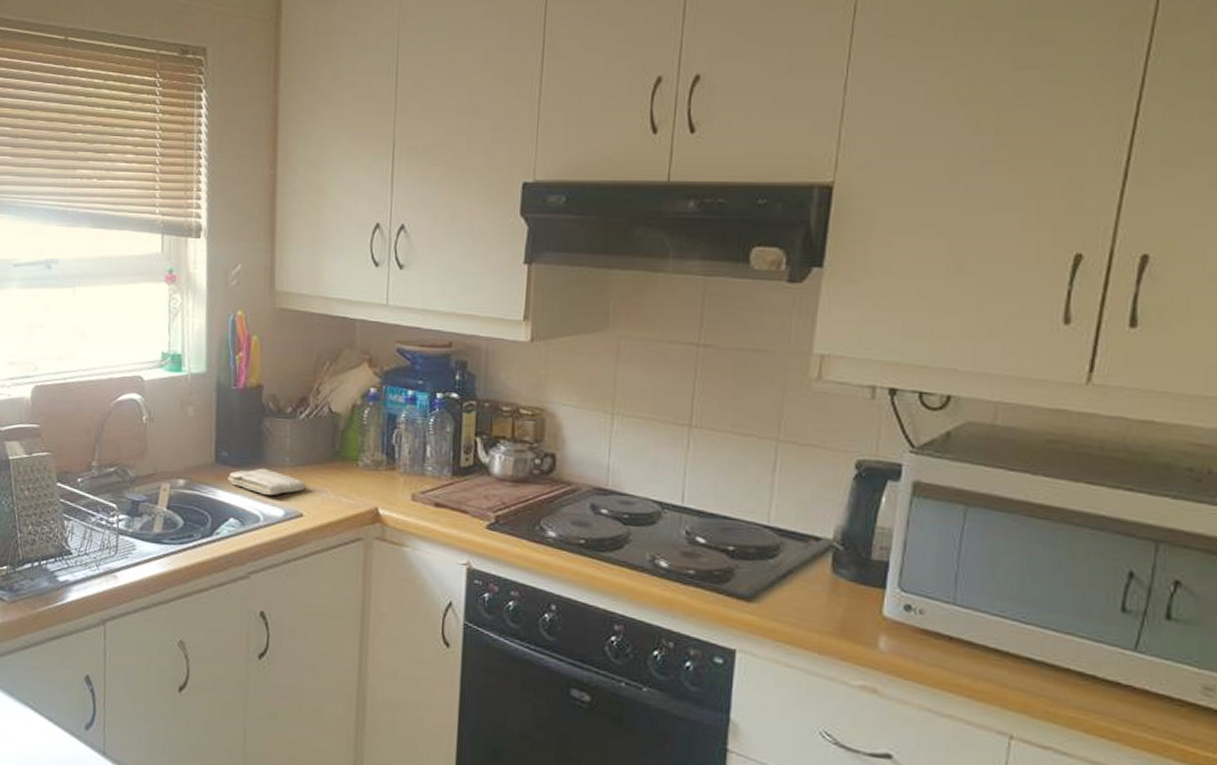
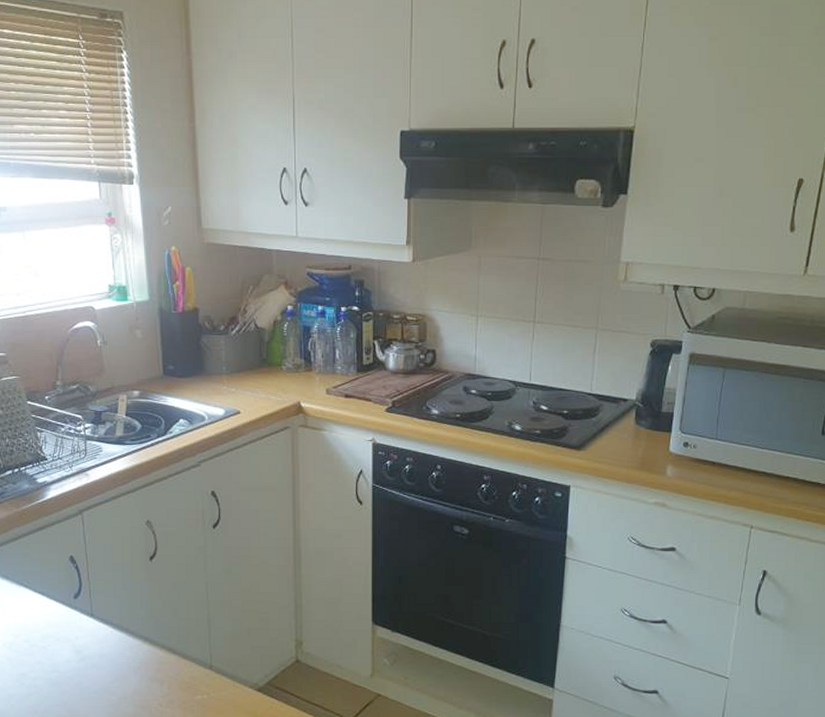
washcloth: present [228,468,306,496] -> none [175,377,241,399]

